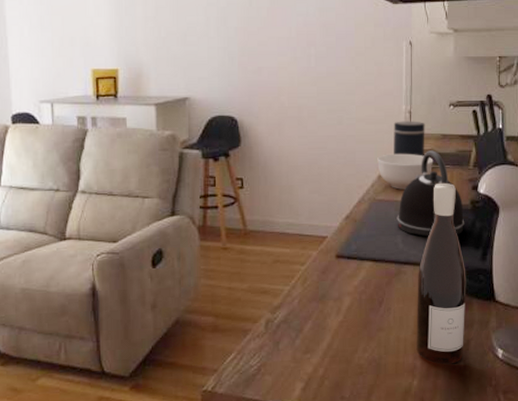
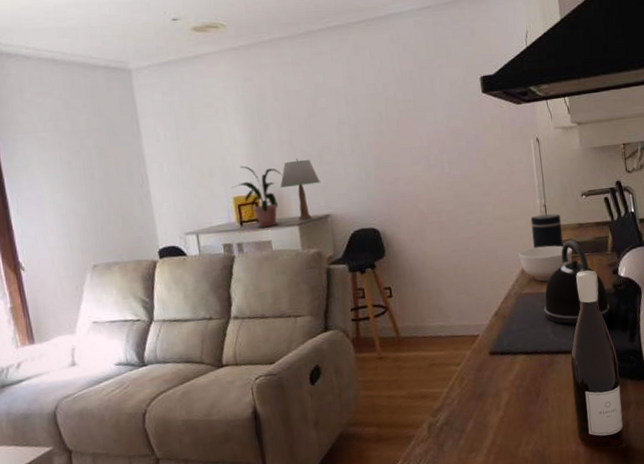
house plant: none [92,38,144,103] -> present [232,165,282,227]
table lamp: none [140,37,182,100] -> present [279,159,321,220]

